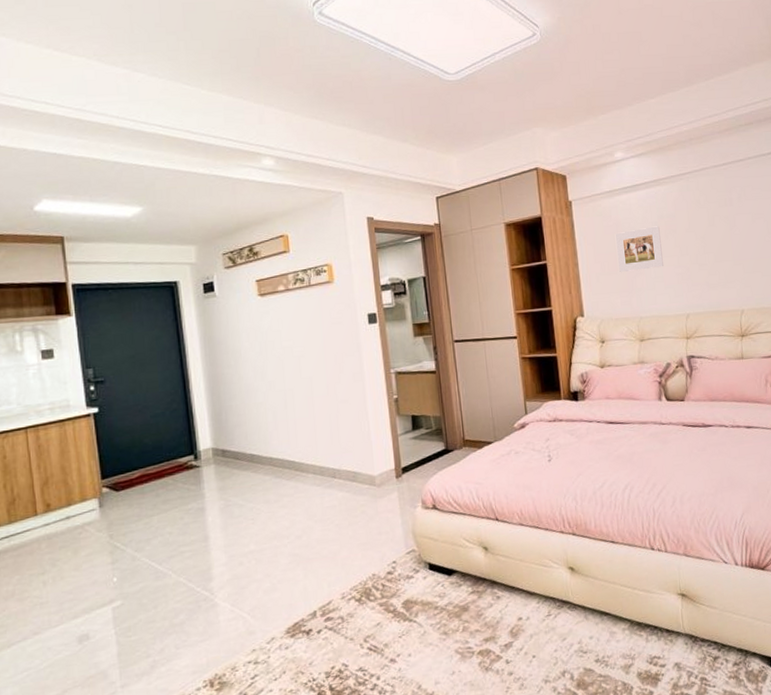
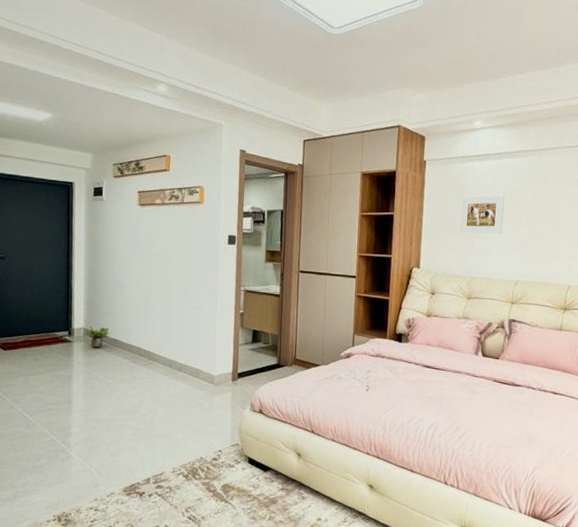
potted plant: none [214,442,245,469] -> present [85,326,110,348]

